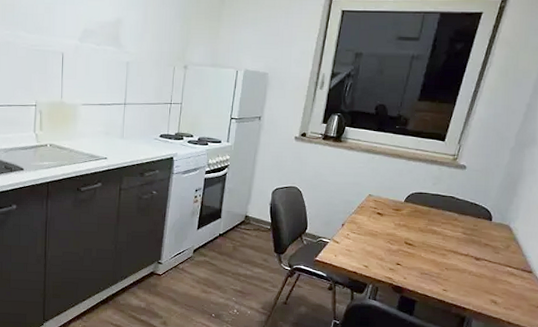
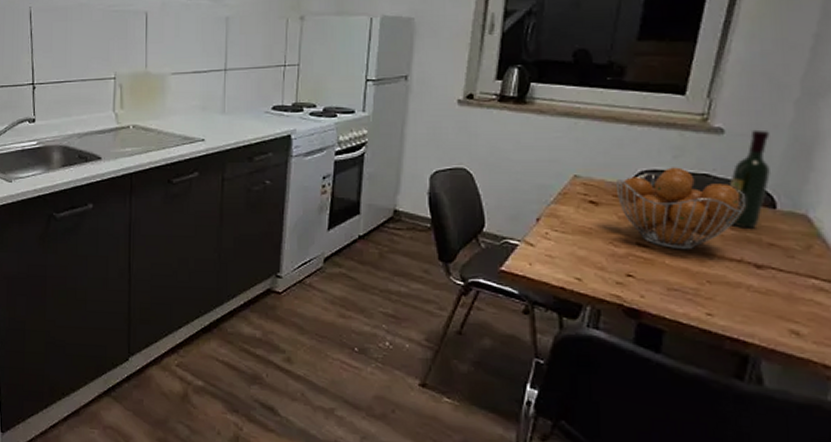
fruit basket: none [395,191,475,248] -> present [617,167,747,250]
wine bottle: none [459,167,493,234] -> present [723,129,770,229]

